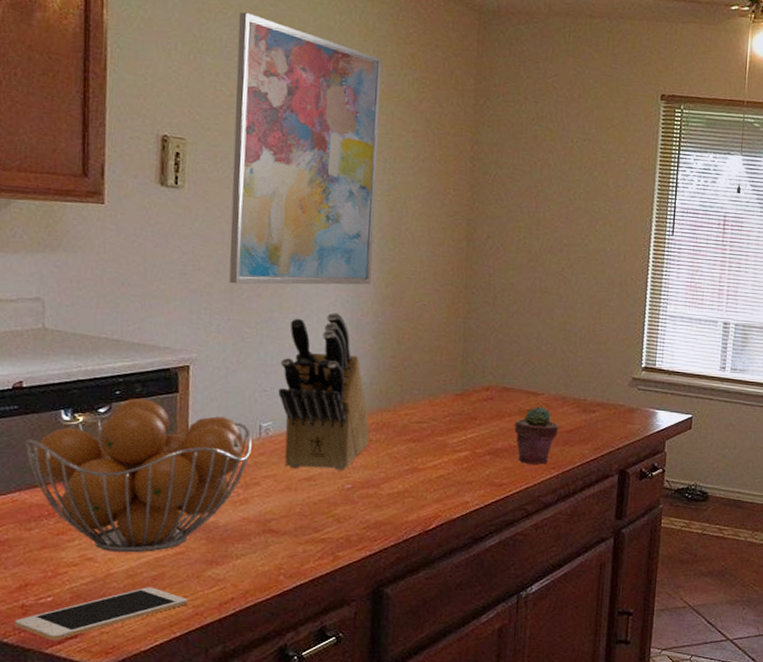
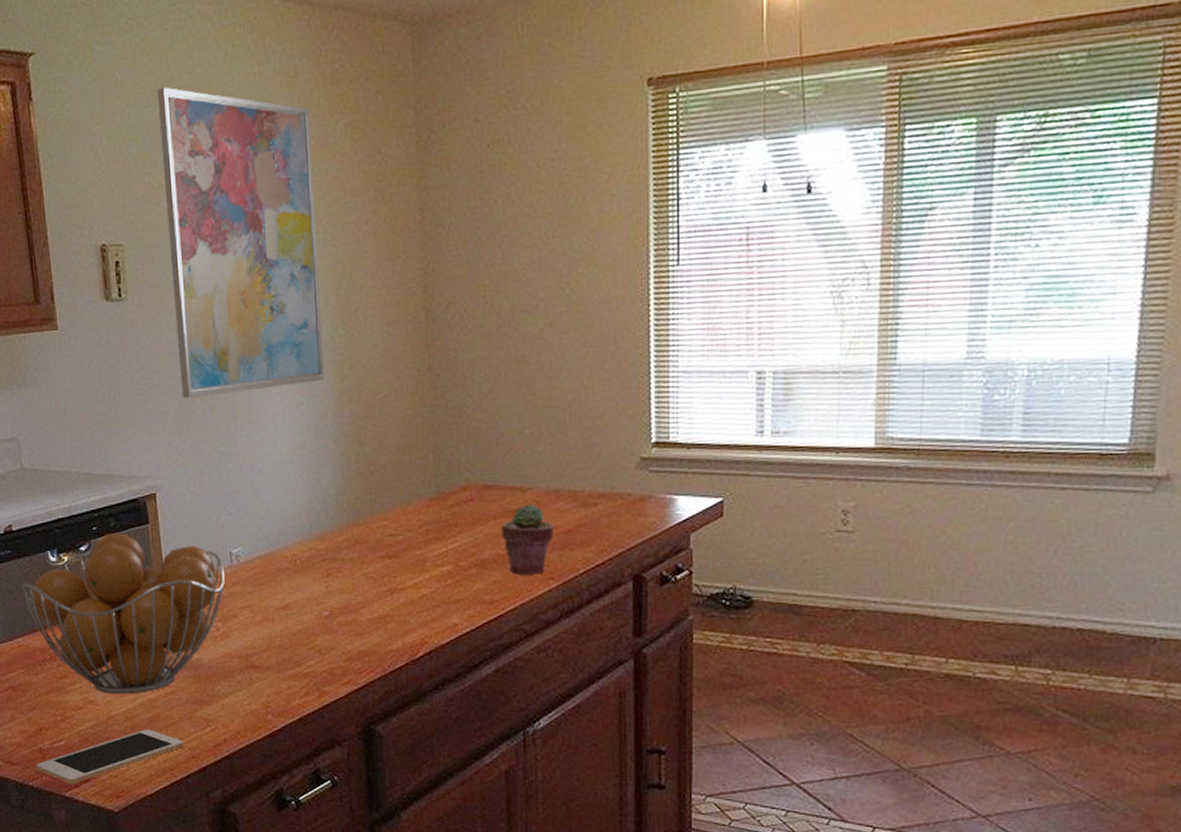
knife block: present [278,312,370,470] -> none [242,417,342,597]

